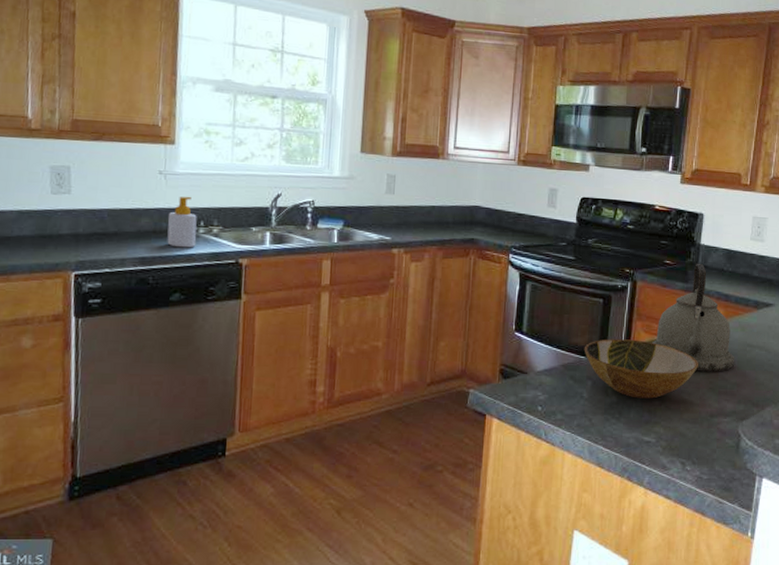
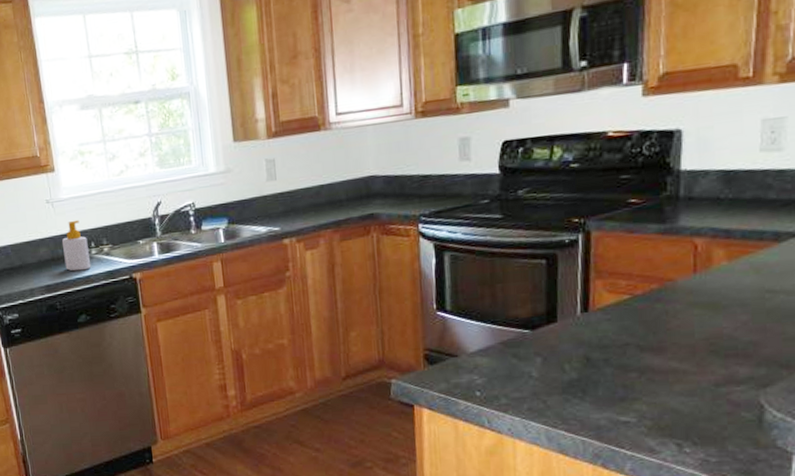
bowl: present [584,339,698,399] -> none [526,302,691,373]
kettle: present [652,263,735,372] -> none [620,194,748,332]

